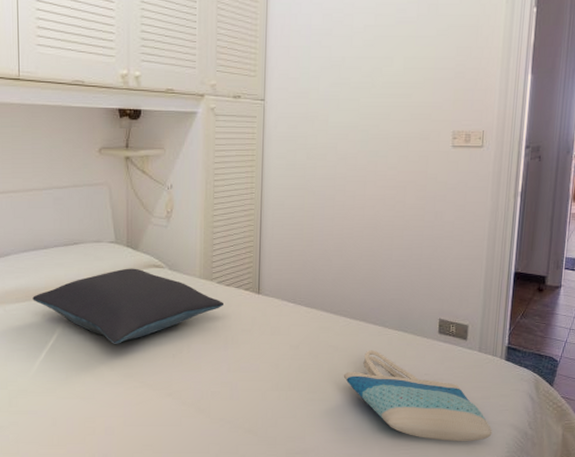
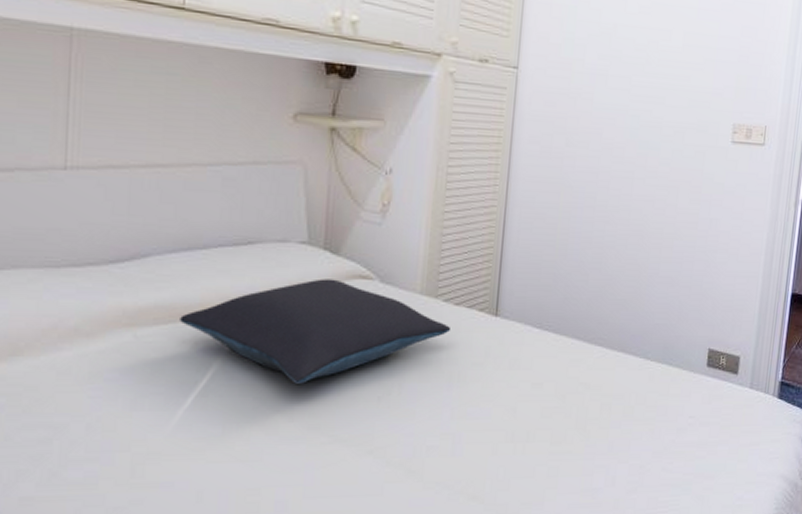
tote bag: present [343,350,492,442] -> none [594,388,761,499]

